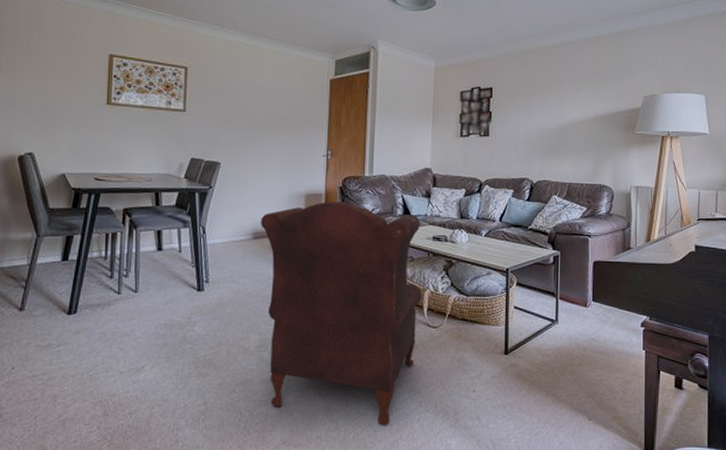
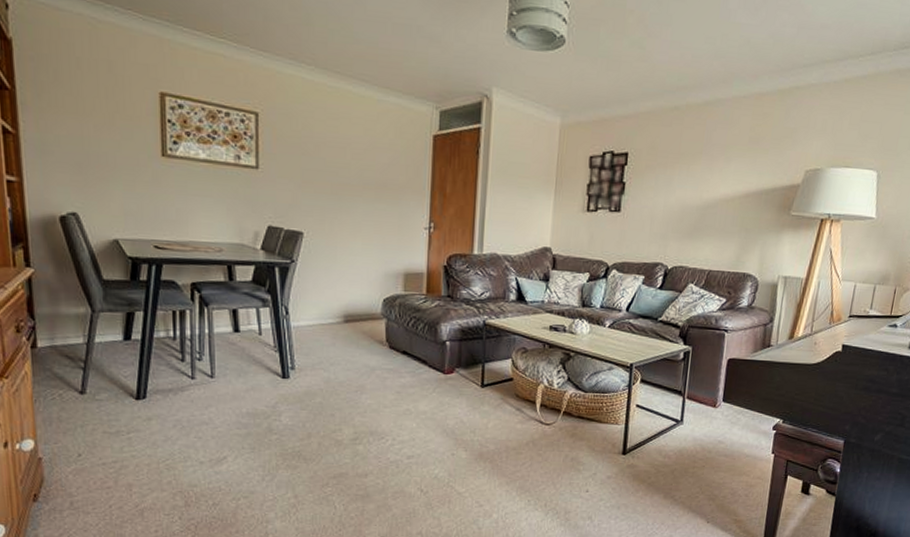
armchair: present [261,201,422,426] -> none [352,282,536,524]

